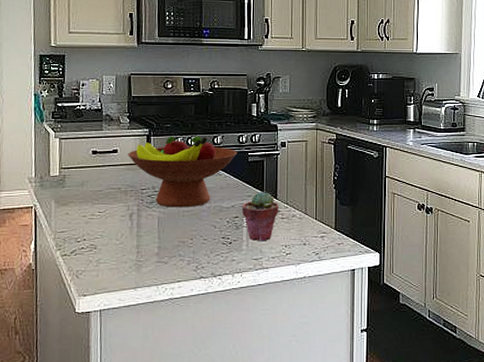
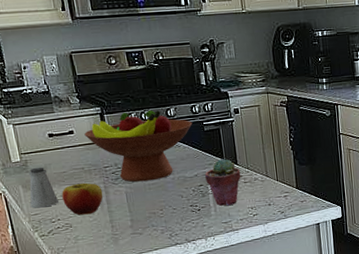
saltshaker: none [58,183,88,225] -> present [28,167,58,208]
apple: none [93,203,135,237] -> present [62,182,103,215]

